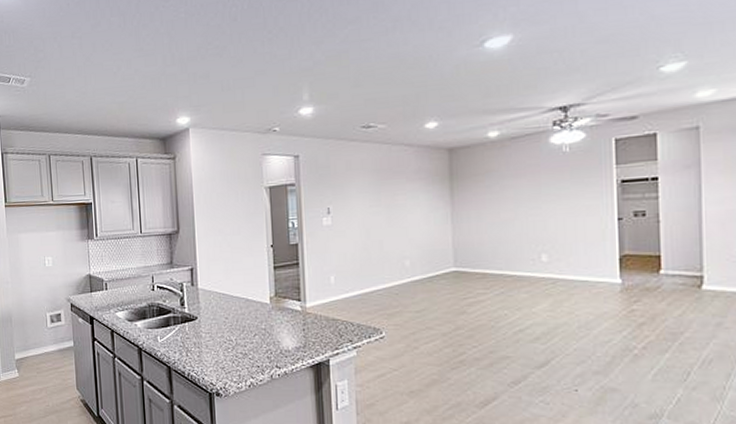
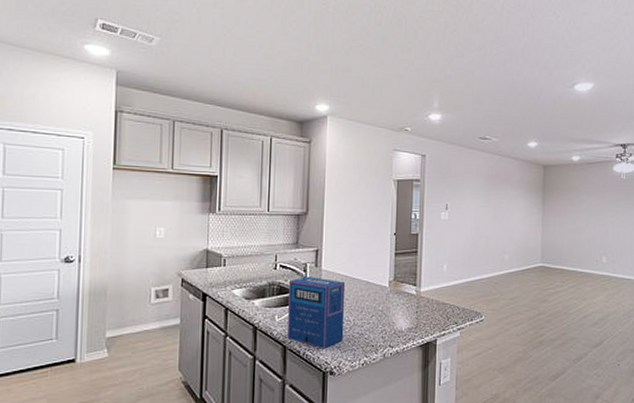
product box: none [167,296,227,370] -> present [287,277,346,349]

